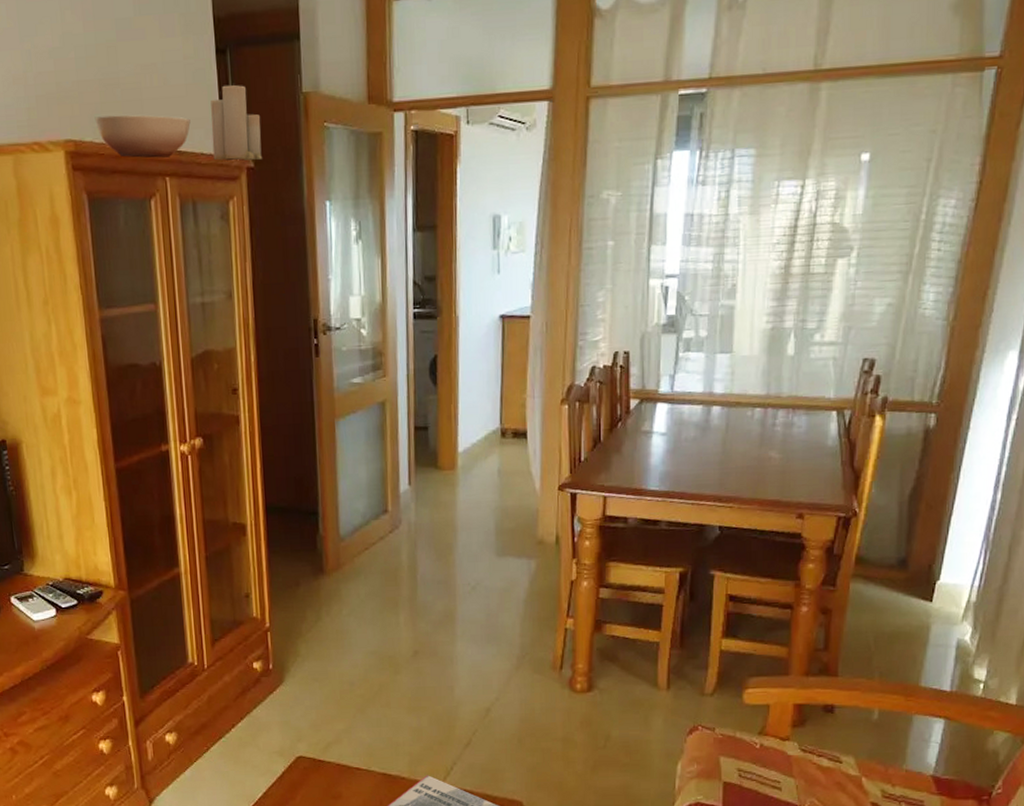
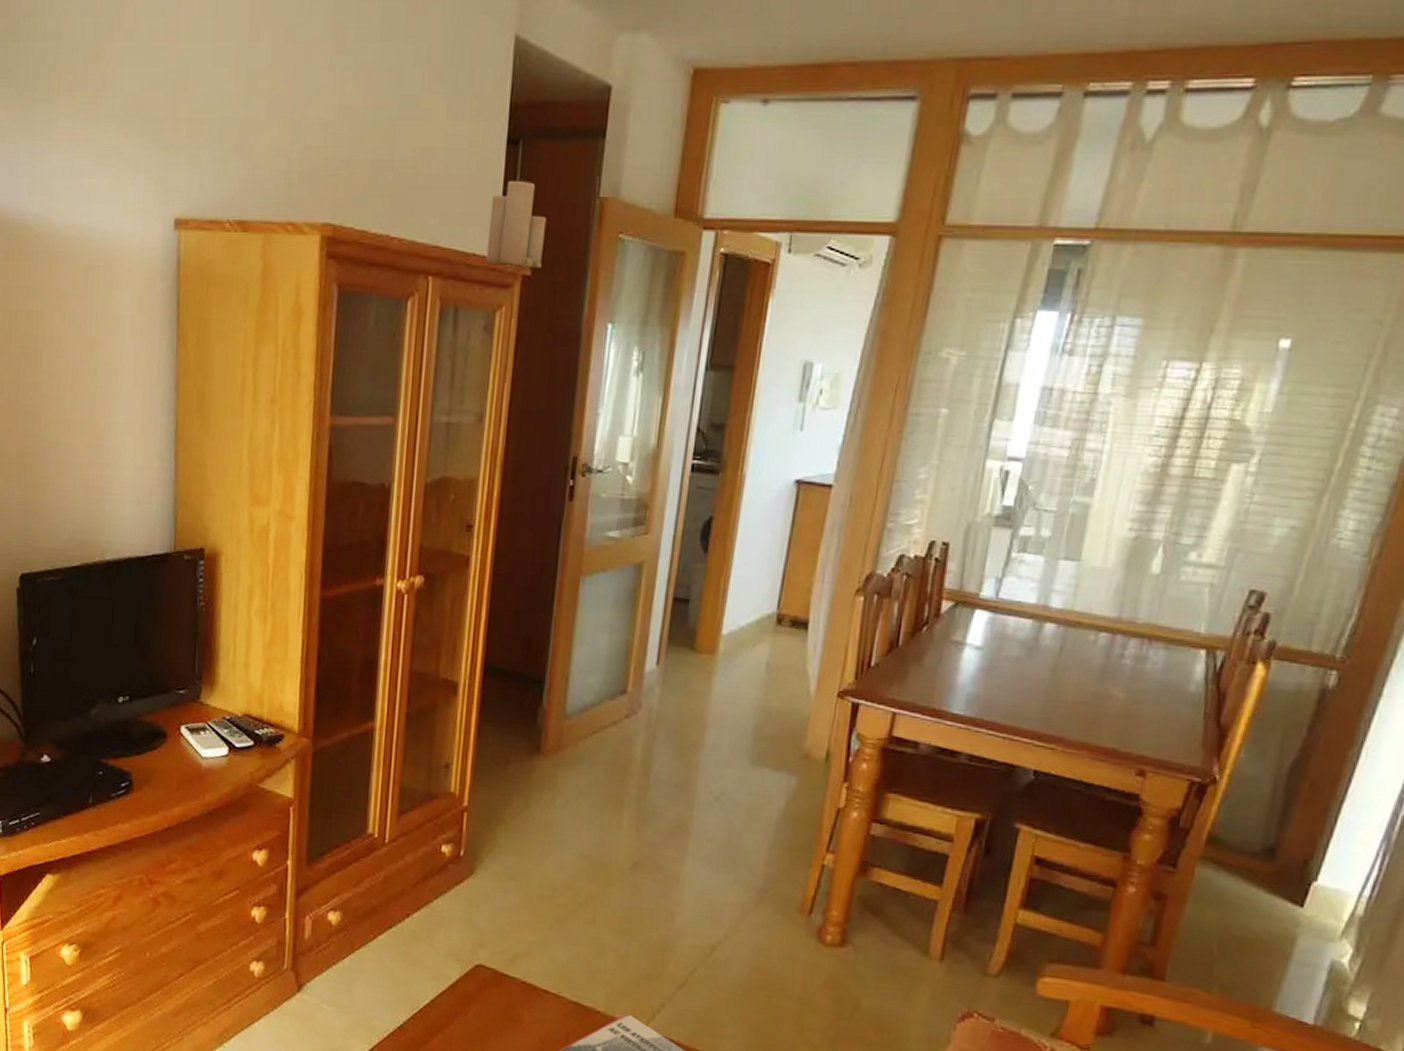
bowl: present [94,114,191,158] -> none [359,201,466,254]

